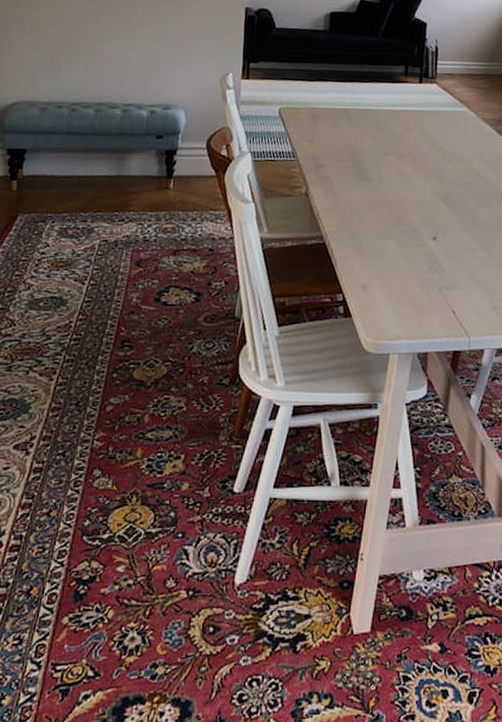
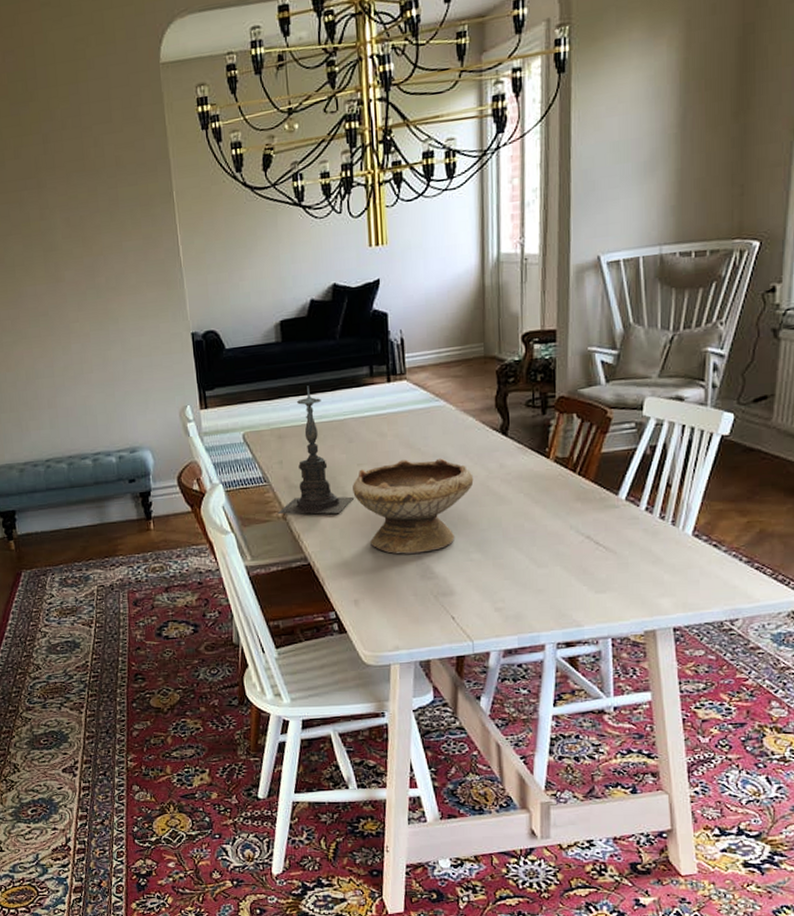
candle holder: none [300,74,377,198] -> present [277,385,355,515]
bowl: none [375,155,486,245] -> present [353,458,474,554]

